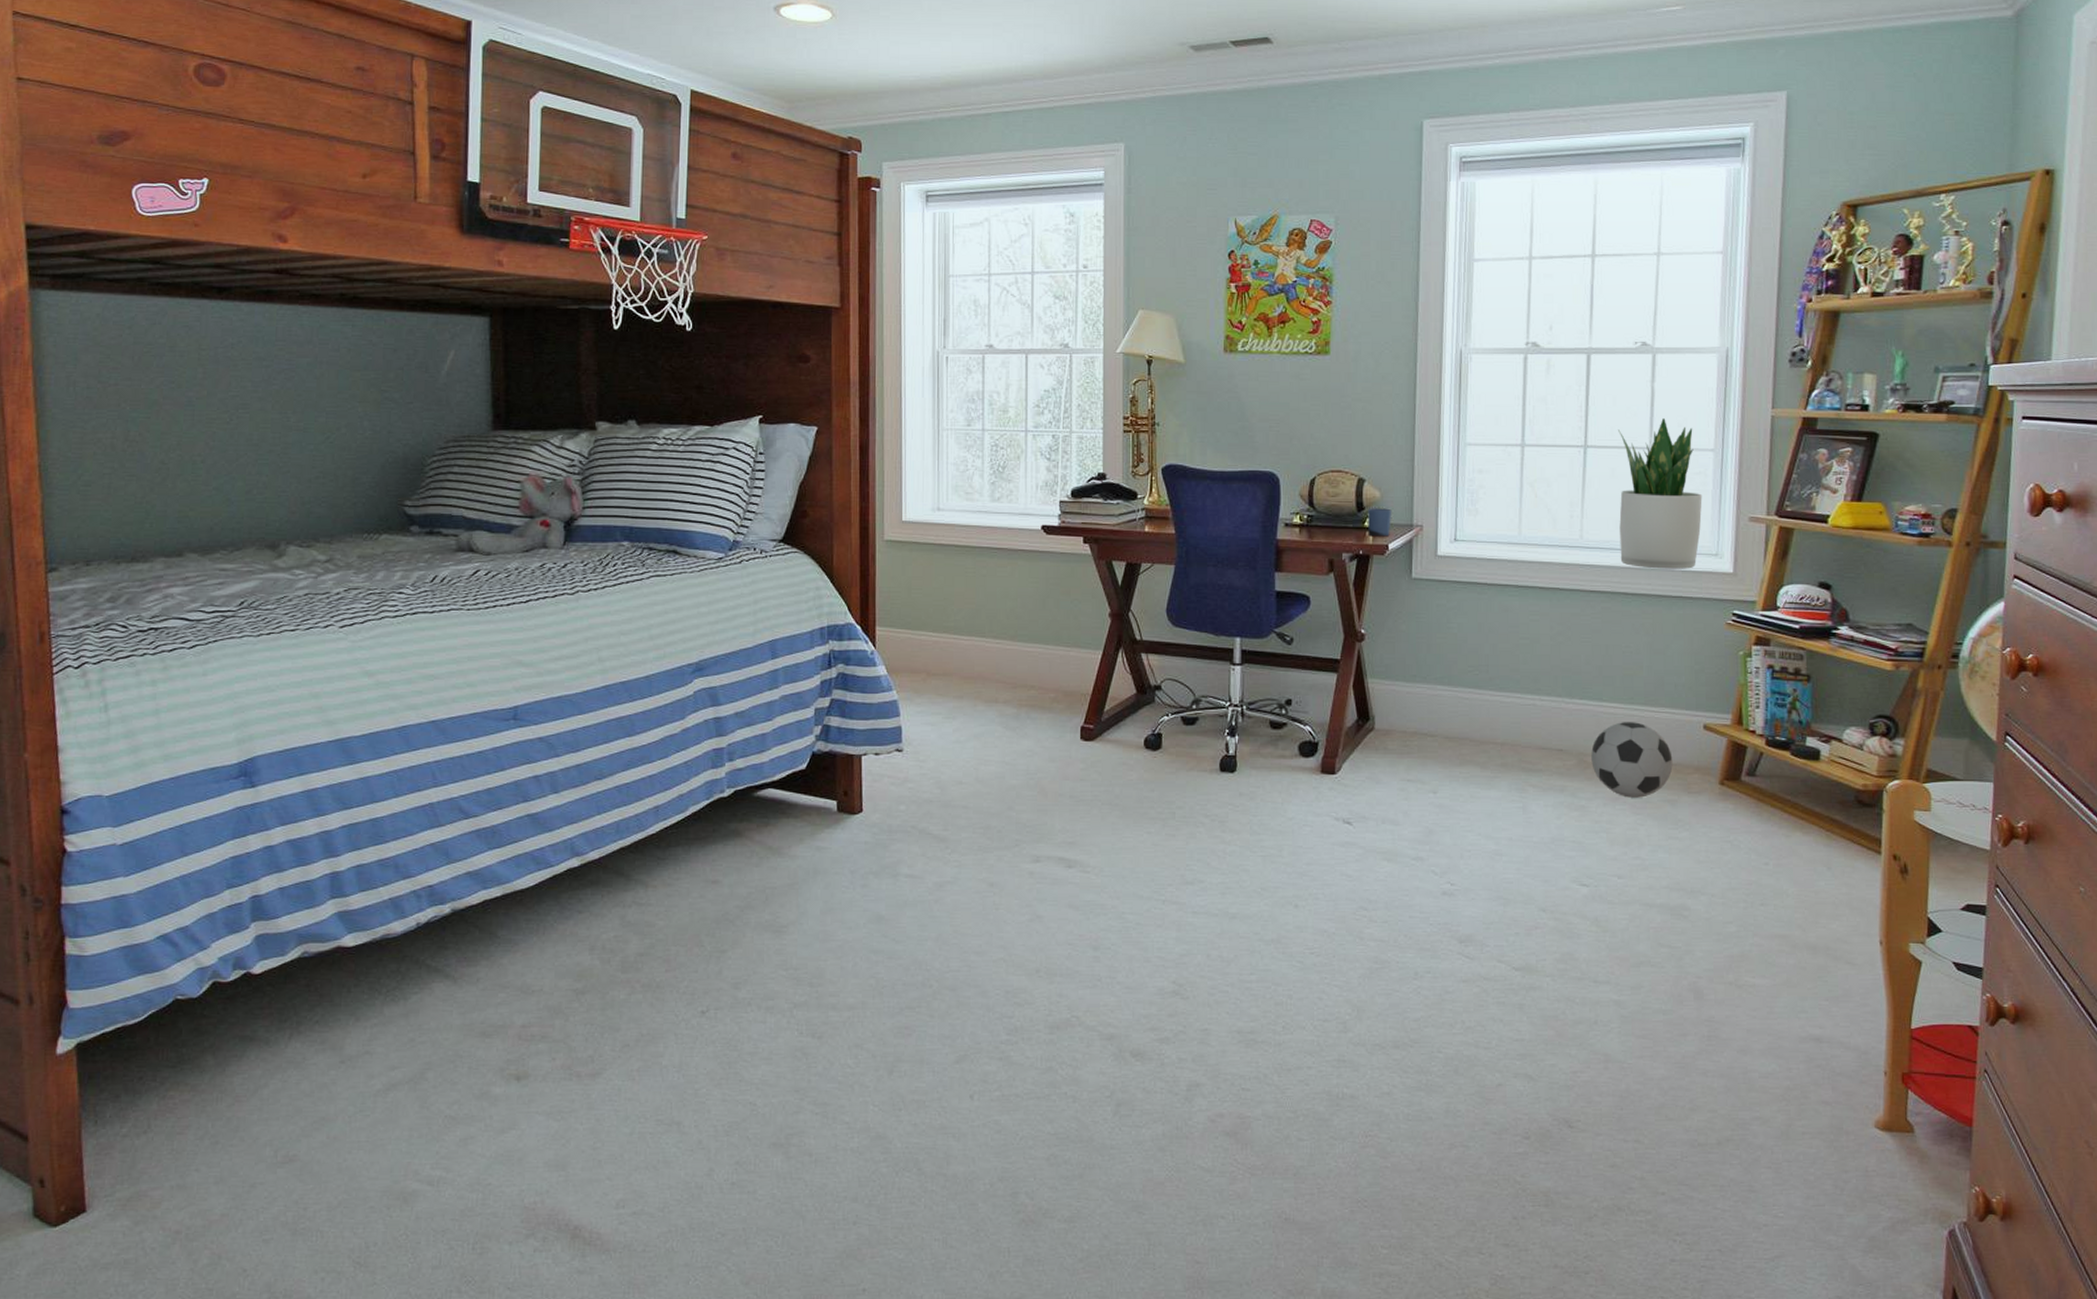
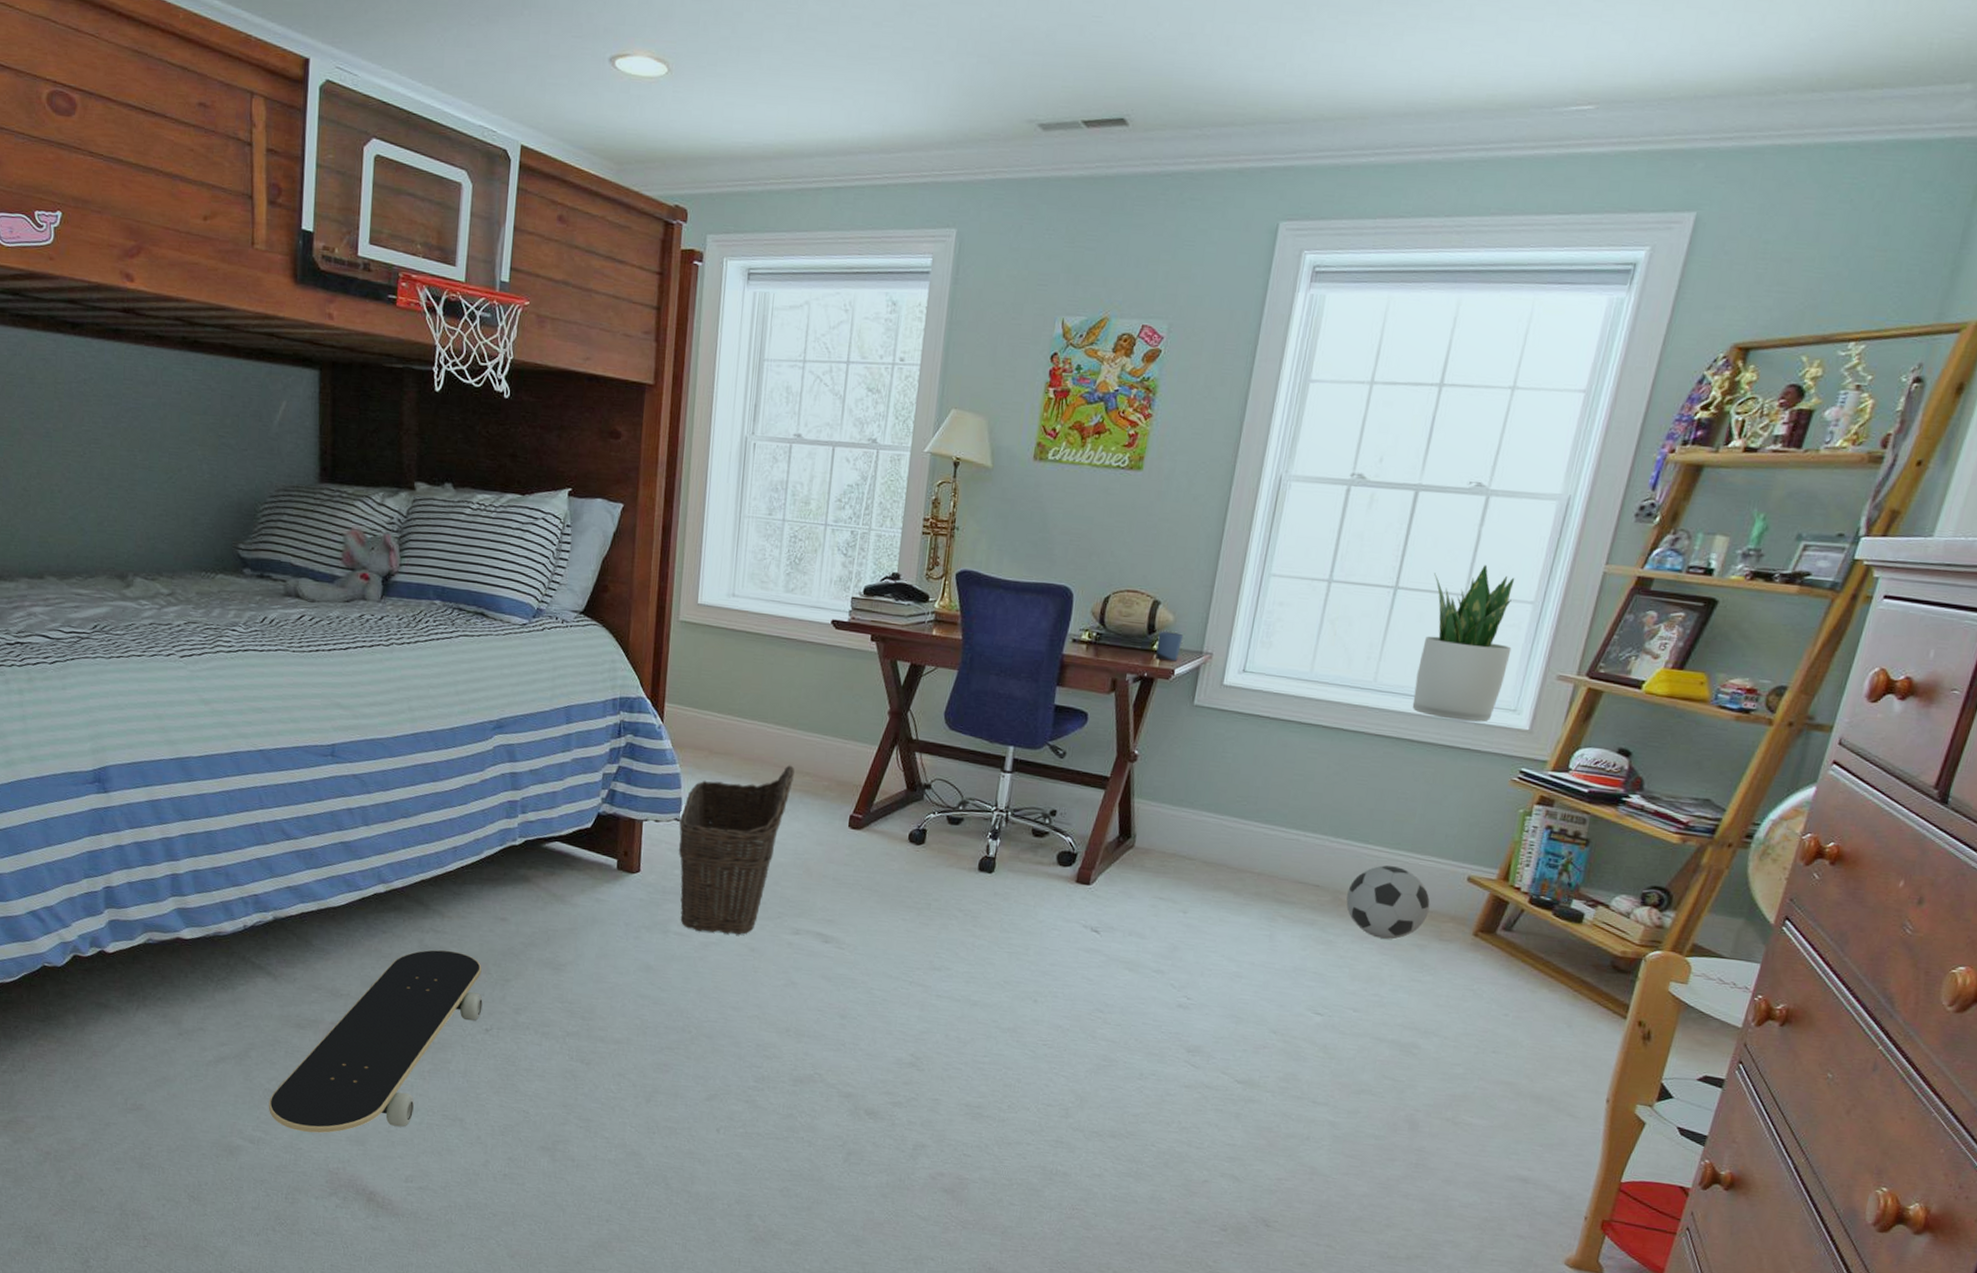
skateboard: none [449,924,697,1162] -> present [268,950,483,1133]
wicker basket: none [901,680,1018,870] -> present [678,765,795,935]

